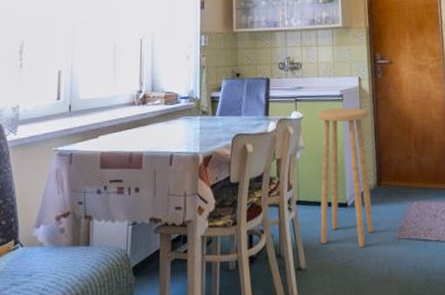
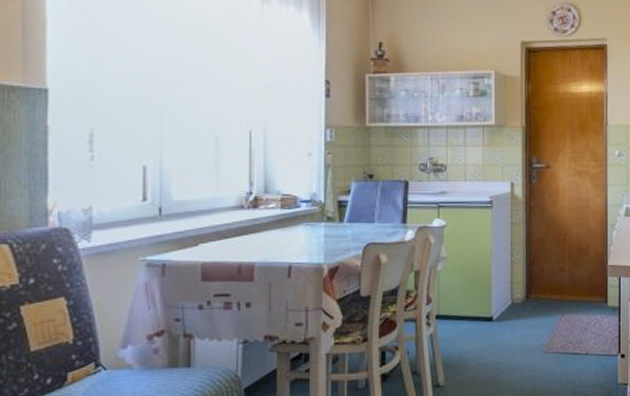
stool: present [318,108,373,248] -> none [462,216,520,363]

